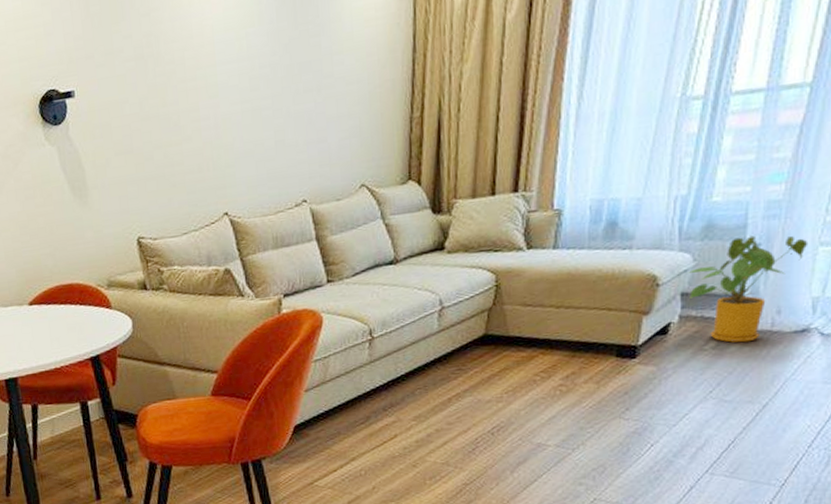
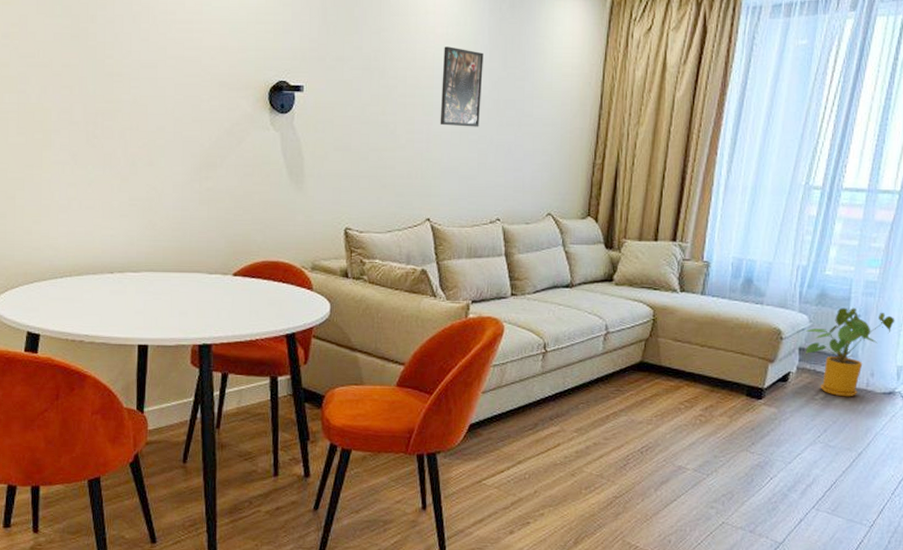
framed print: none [223,13,273,106] -> present [440,46,483,127]

